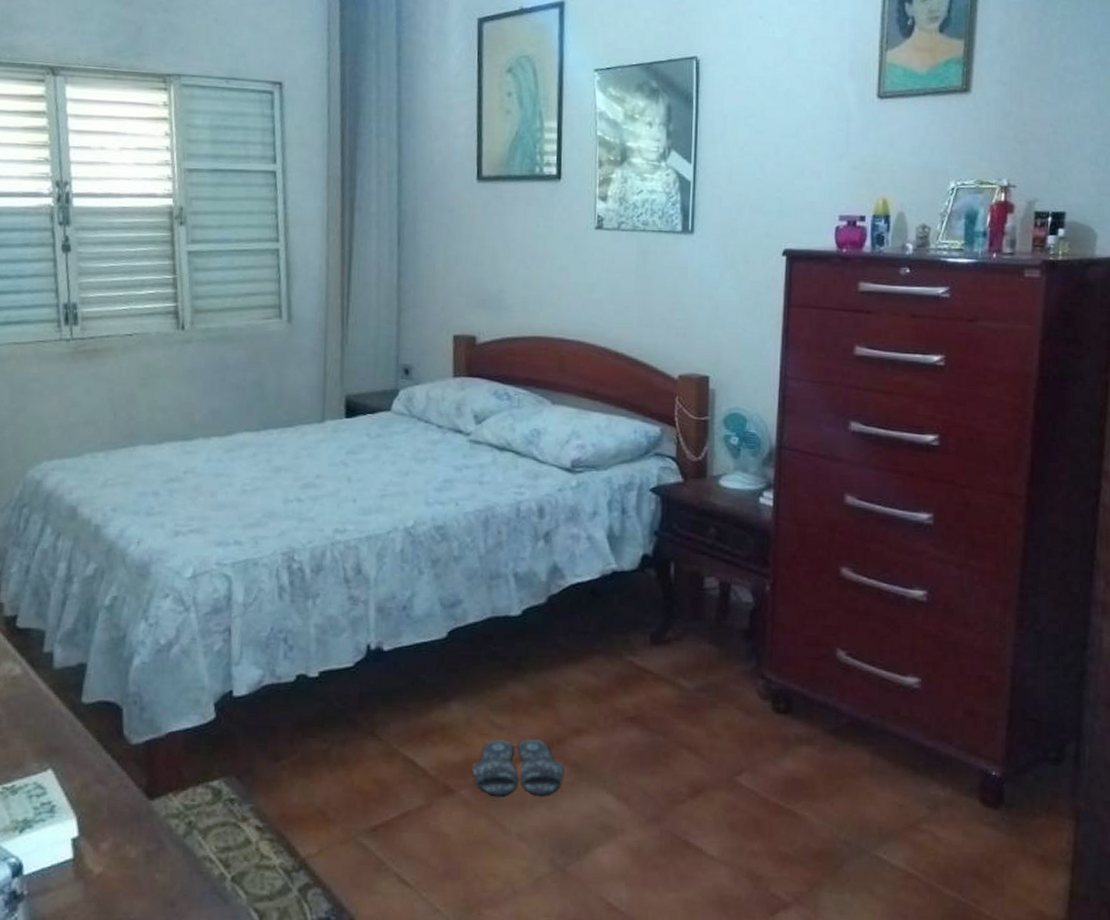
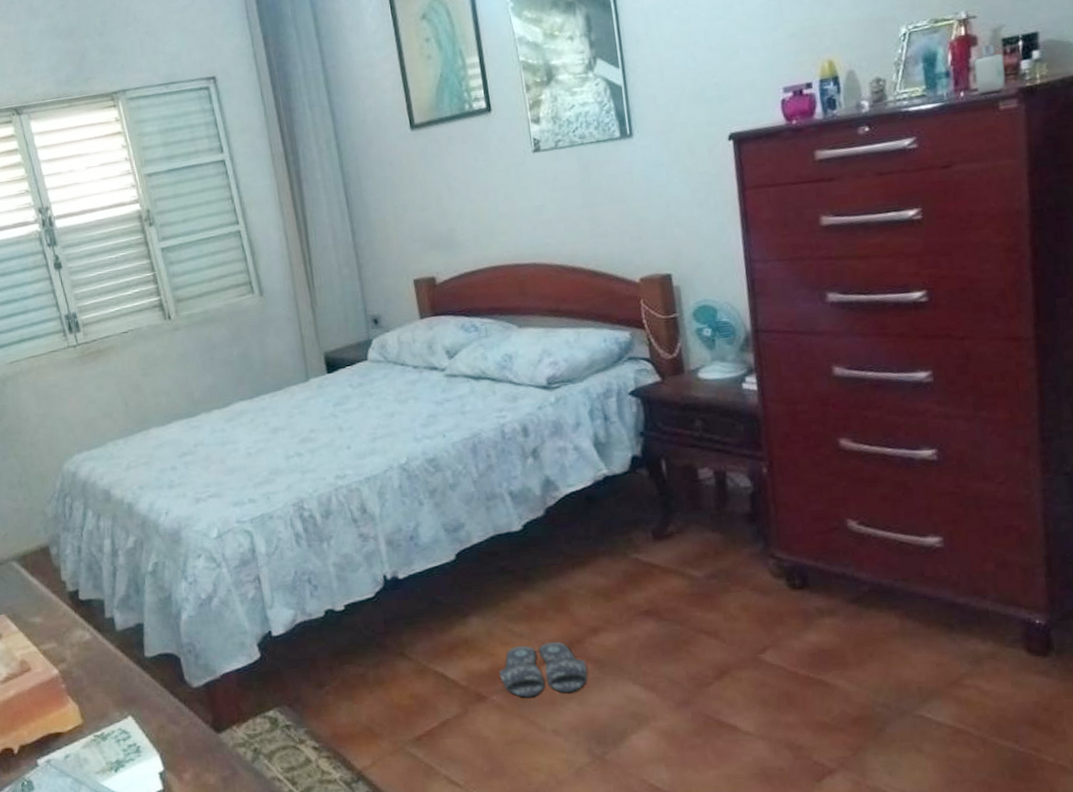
perfume: none [1007,214,1034,262] -> present [974,43,1006,97]

